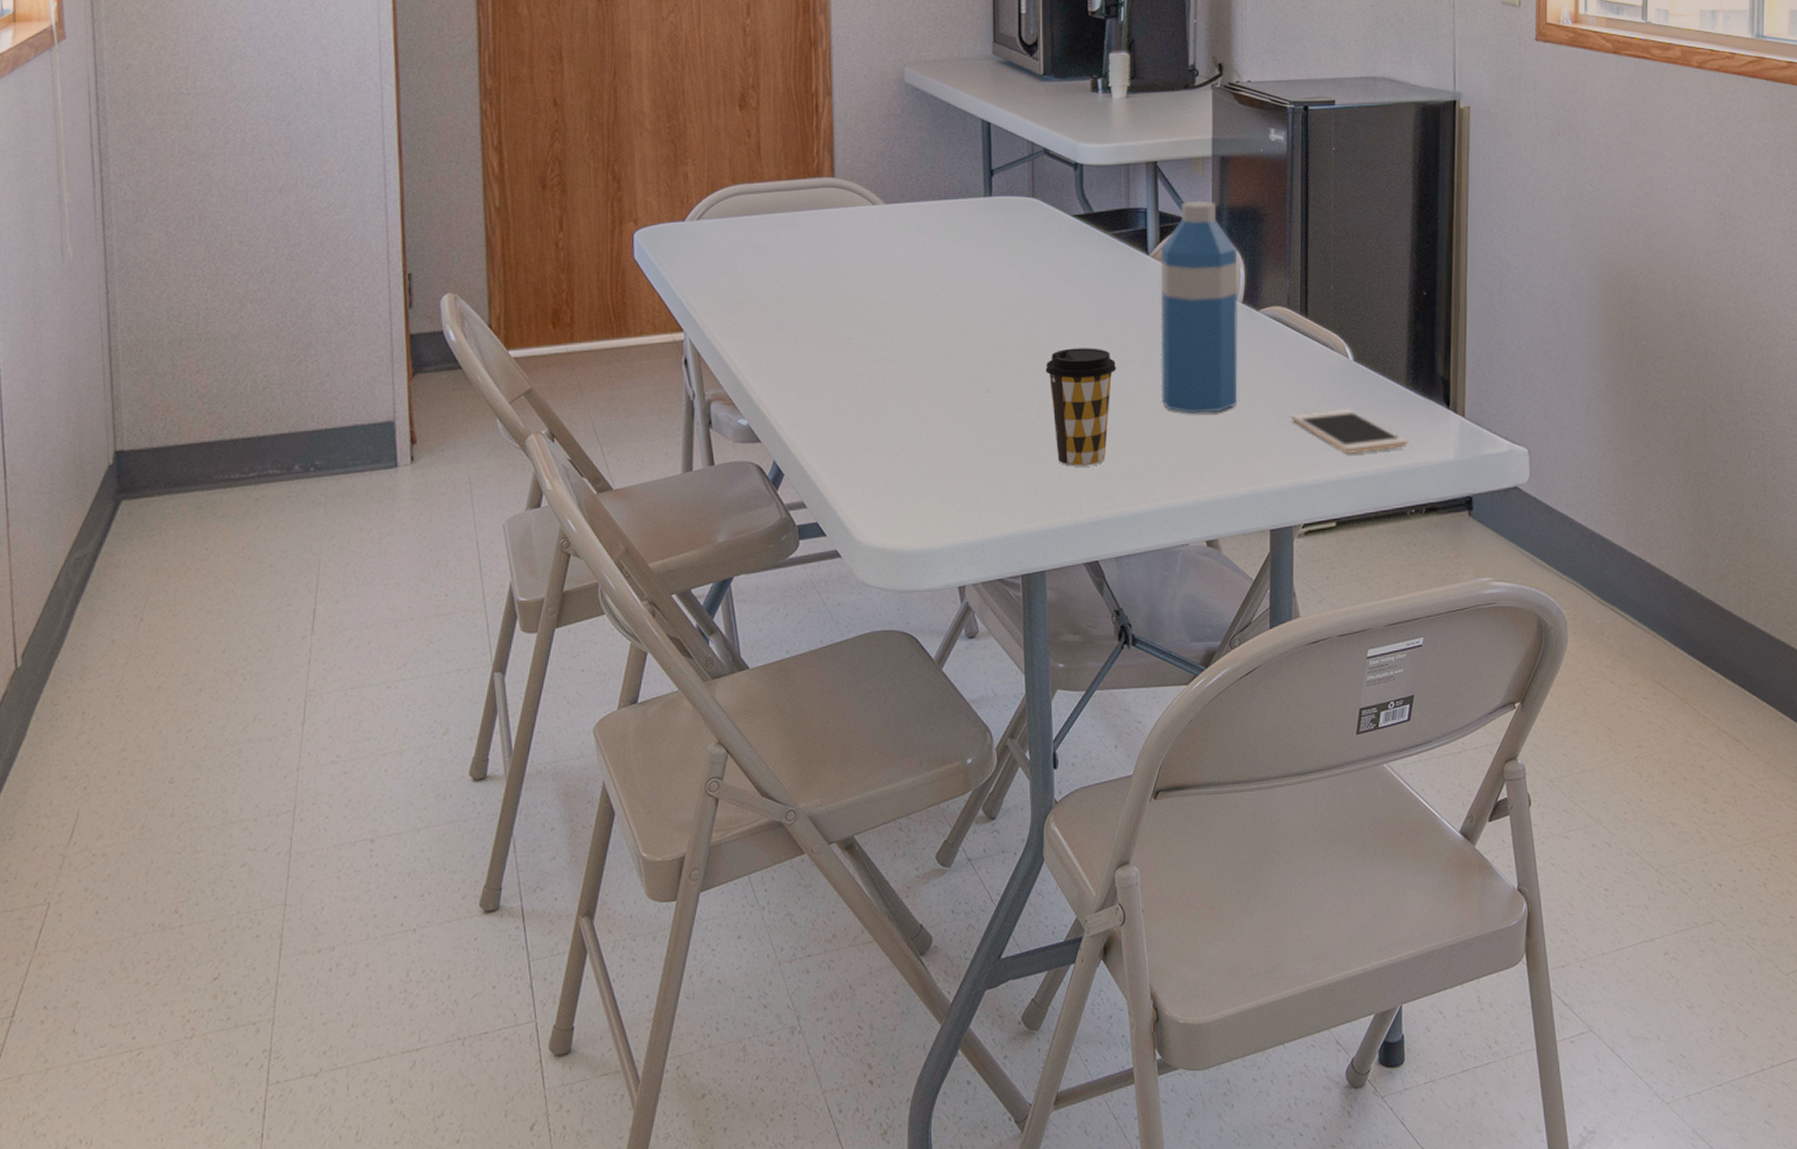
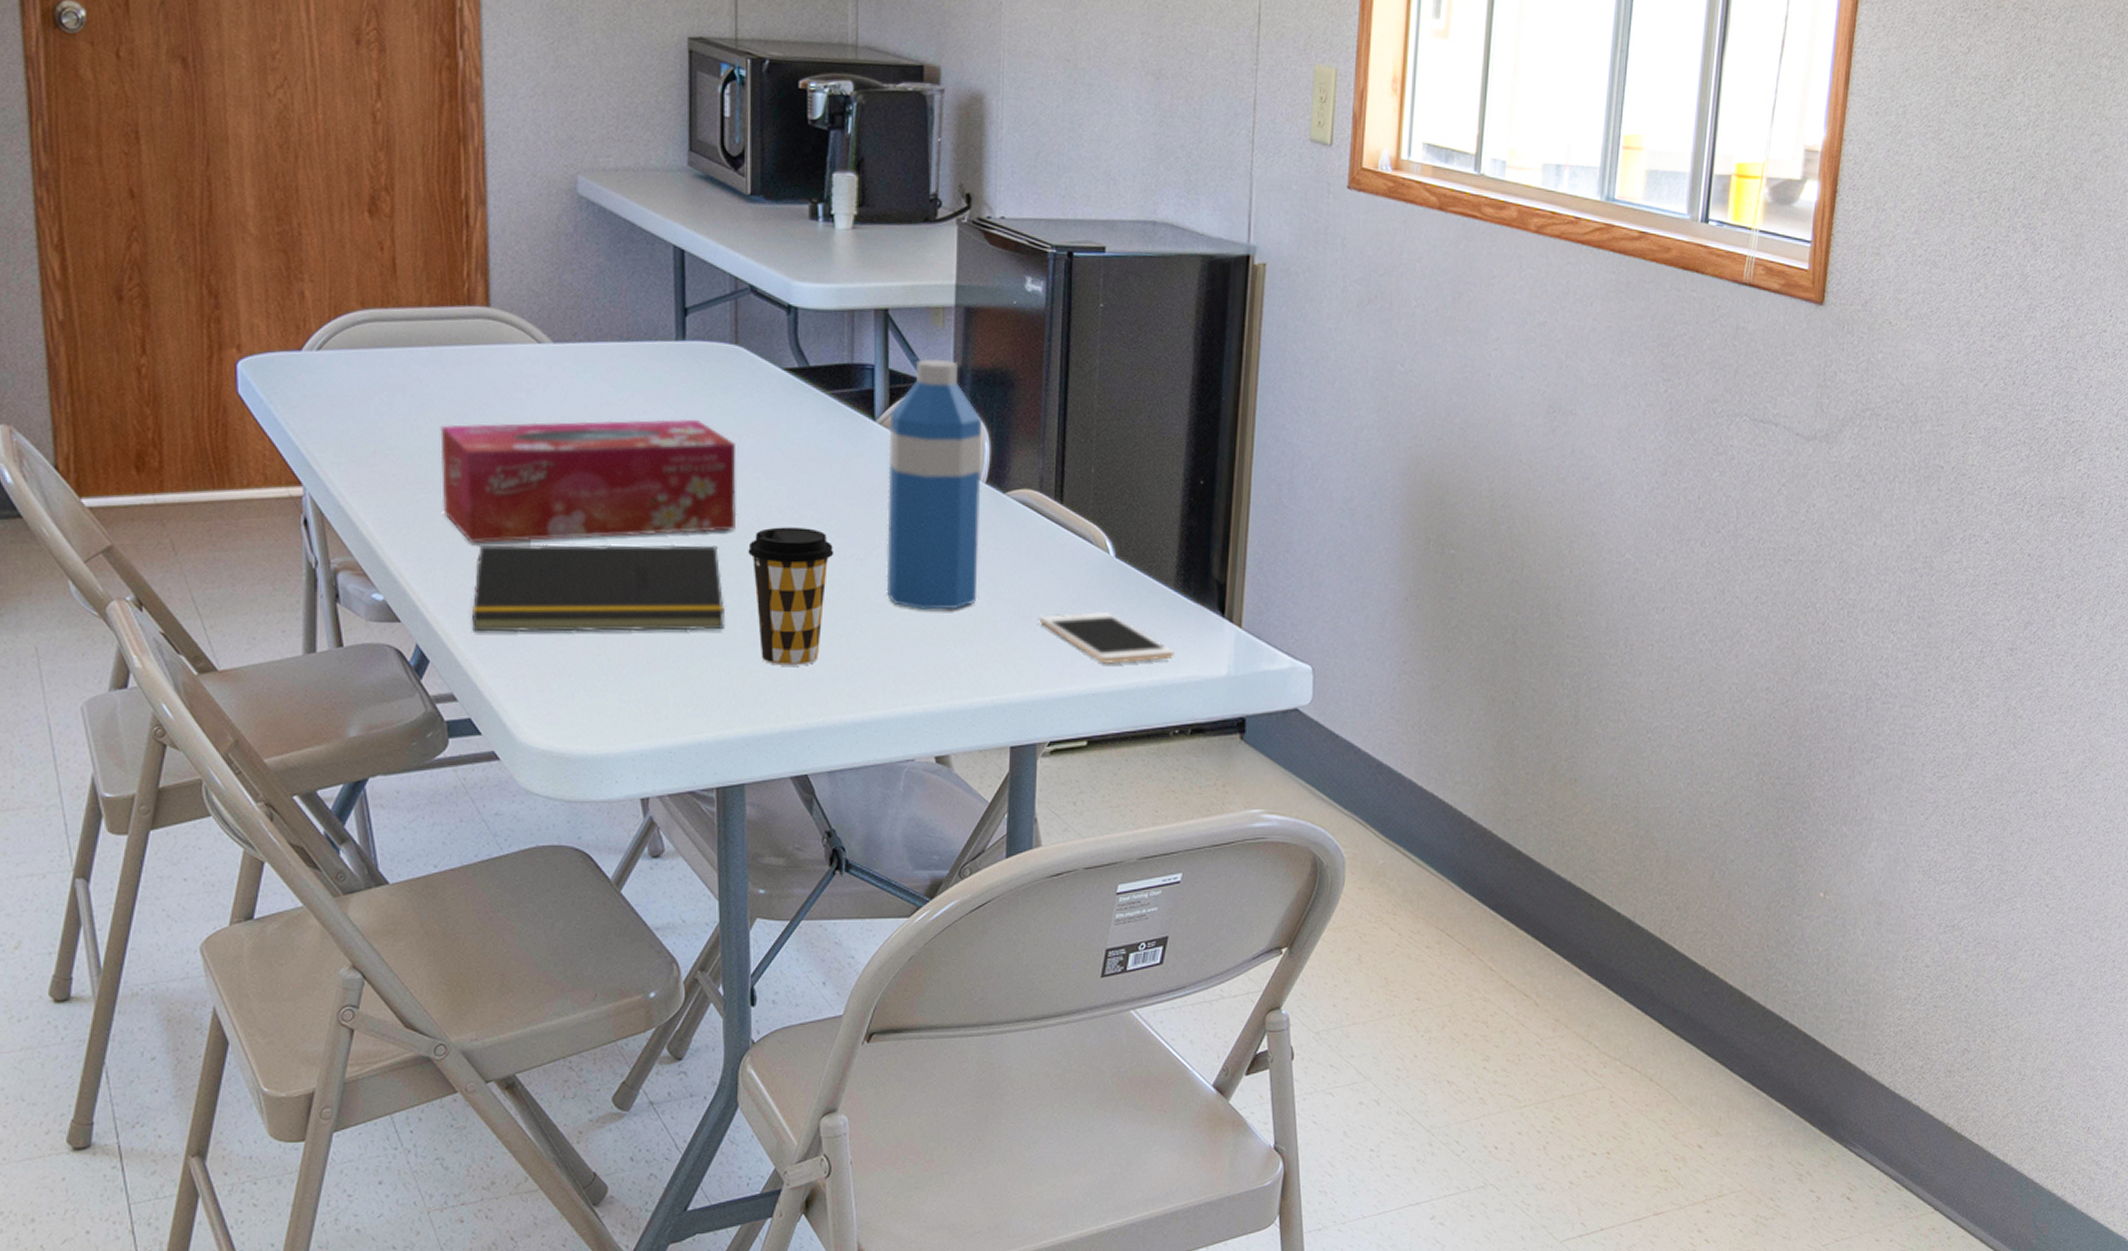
tissue box: none [794,261,1036,374] -> present [440,418,737,544]
notepad: none [819,366,1026,448] -> present [472,544,724,633]

